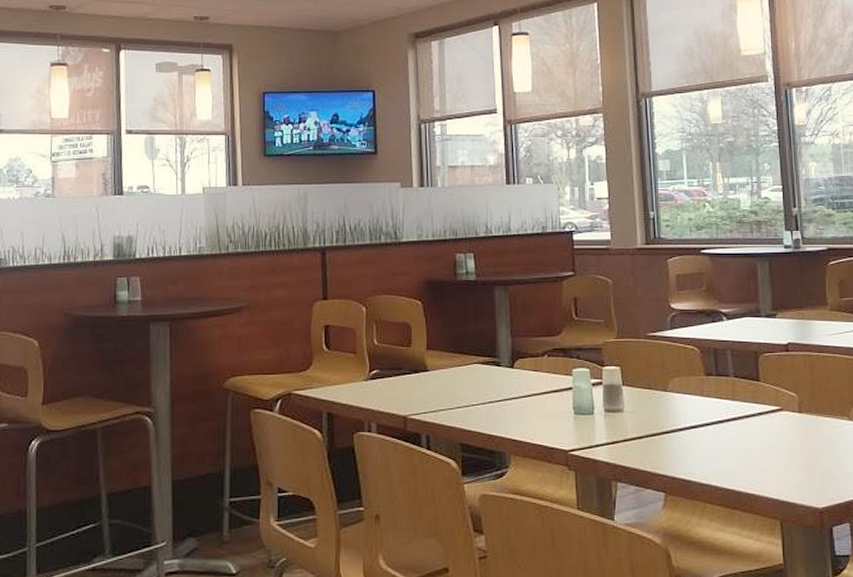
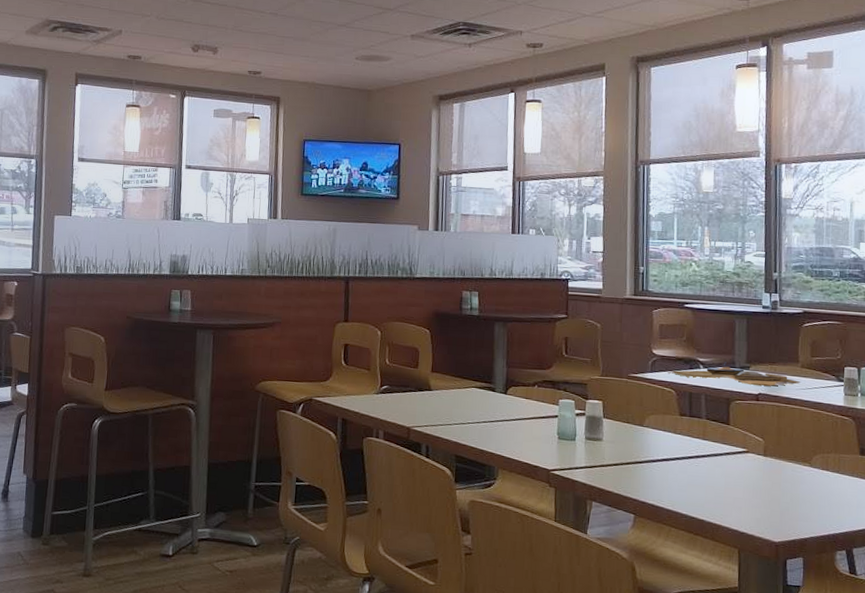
tray: none [689,311,833,335] -> present [668,362,802,387]

